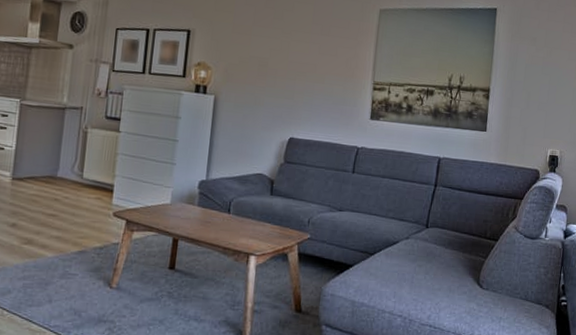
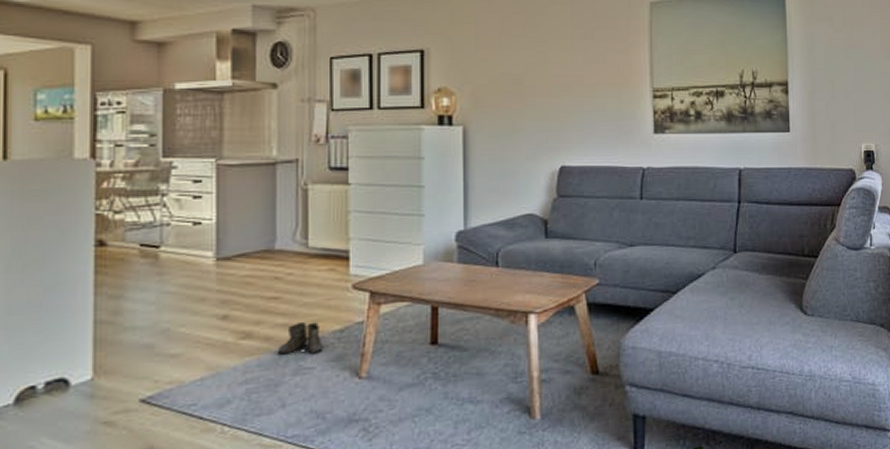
boots: none [50,237,86,264] -> present [278,321,324,355]

